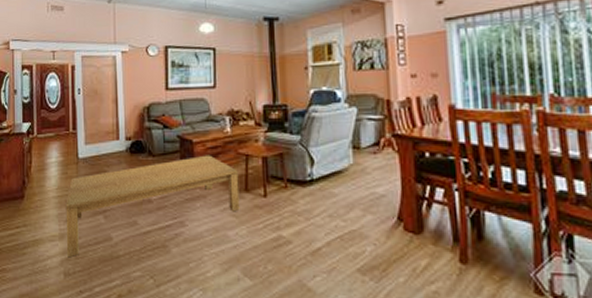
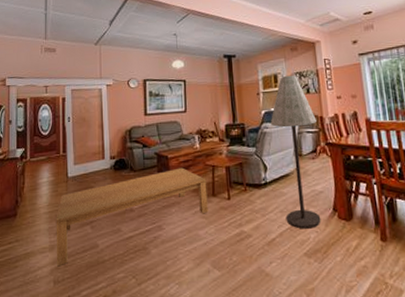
floor lamp: none [320,44,382,240] -> present [270,75,321,229]

